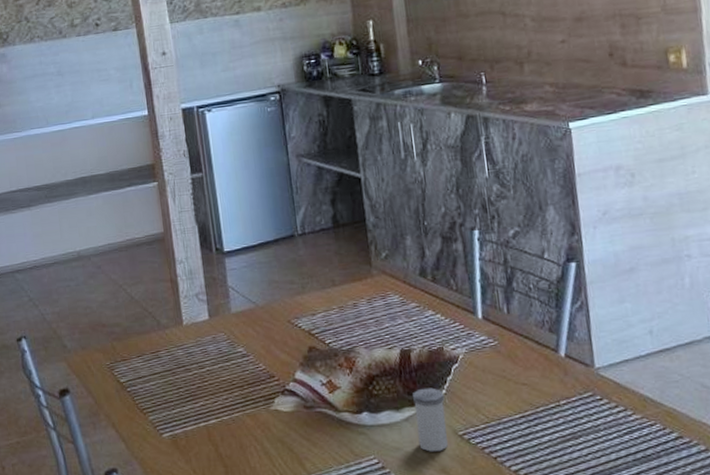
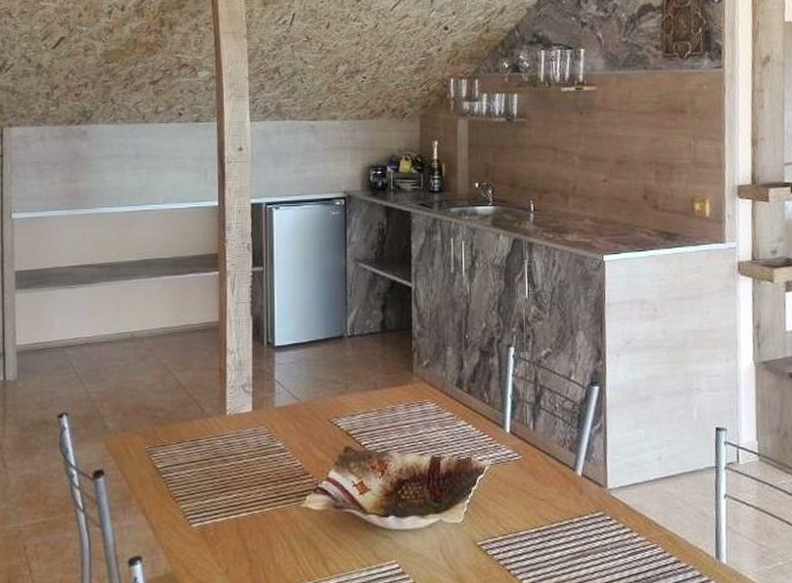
salt shaker: present [413,388,448,452] -> none [438,496,468,560]

